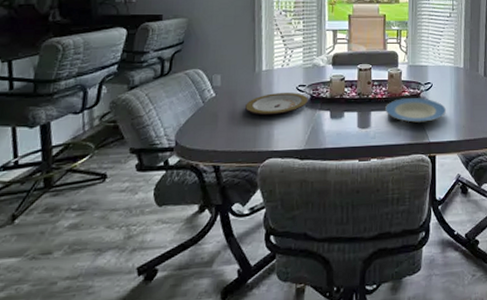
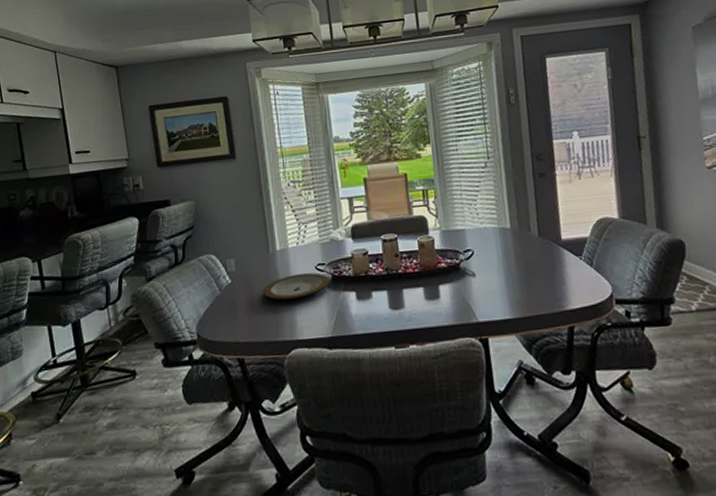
plate: present [385,98,446,123] -> none [419,269,495,300]

